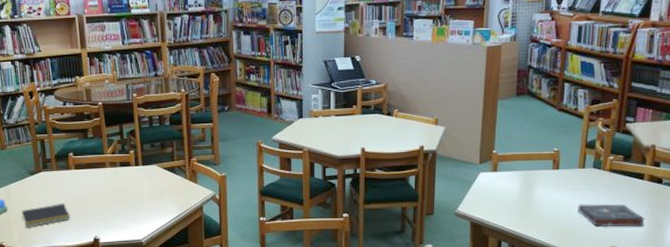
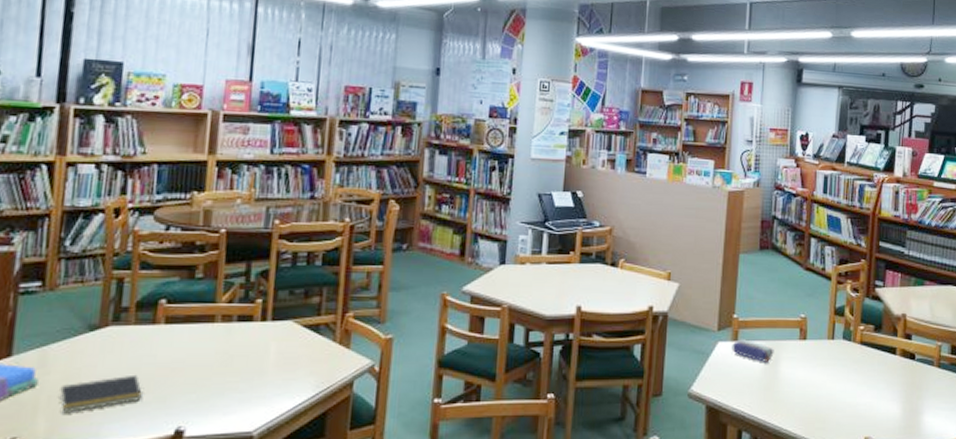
pencil case: none [492,170,530,188] -> present [732,339,774,362]
book: present [578,204,645,227] -> none [828,383,899,413]

